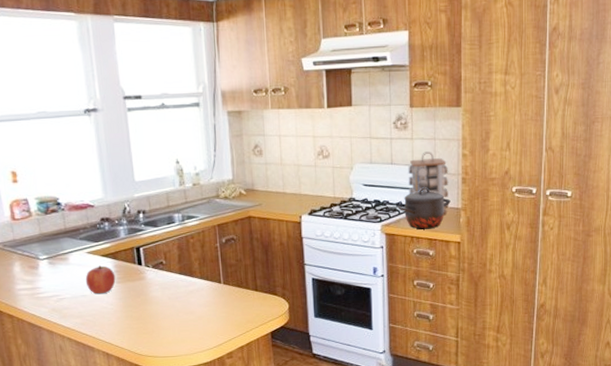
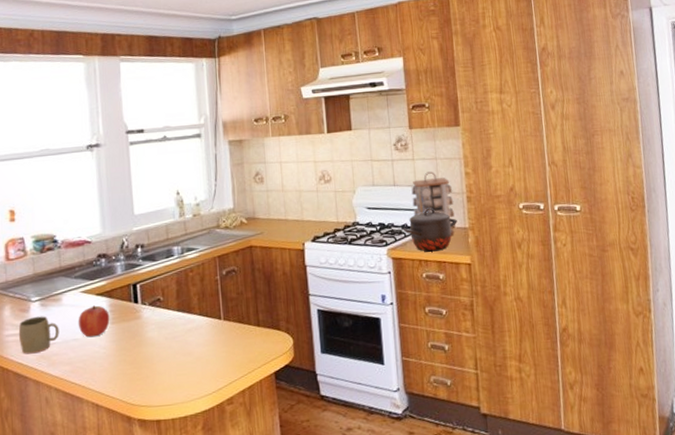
mug: none [29,273,69,307] -> present [18,316,59,354]

